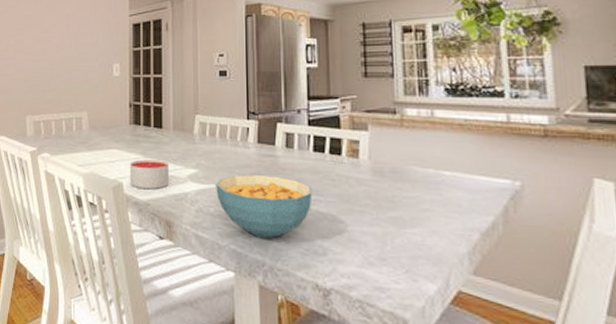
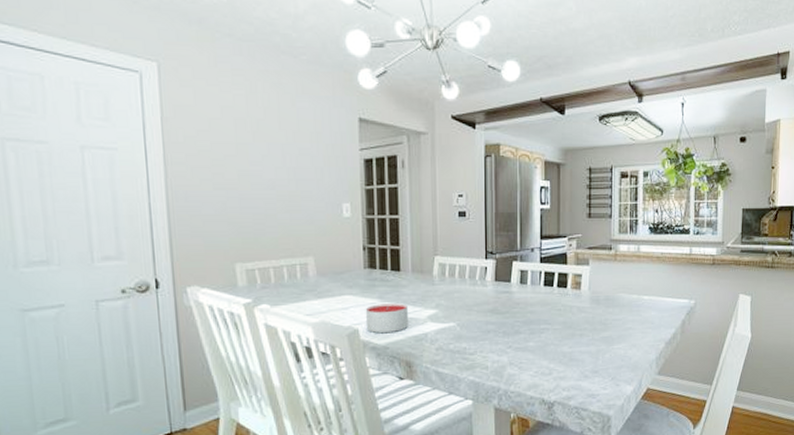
cereal bowl: present [216,175,313,239] -> none [455,310,542,367]

